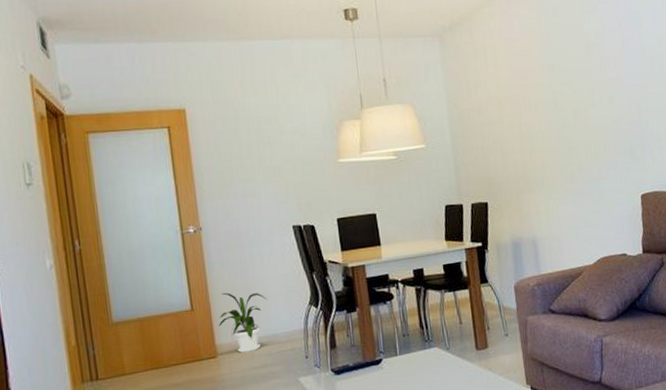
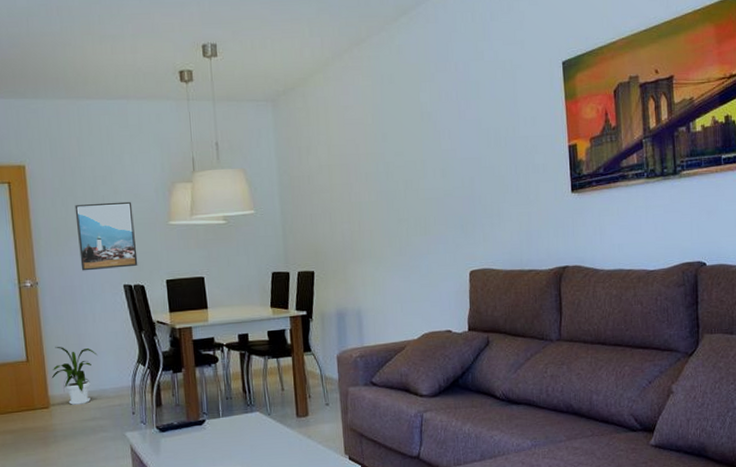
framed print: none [239,141,307,214] -> present [74,201,138,271]

